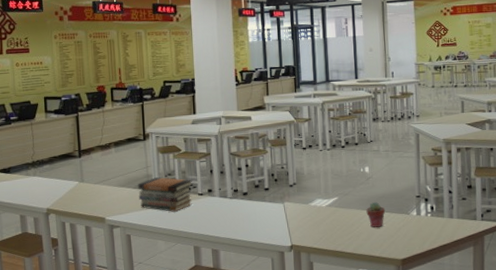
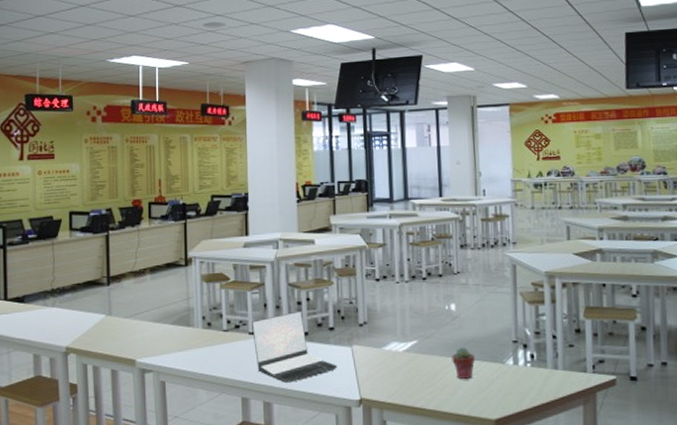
book stack: present [137,177,193,212] -> none [176,311,243,354]
laptop: none [201,175,272,234] -> present [252,311,337,383]

